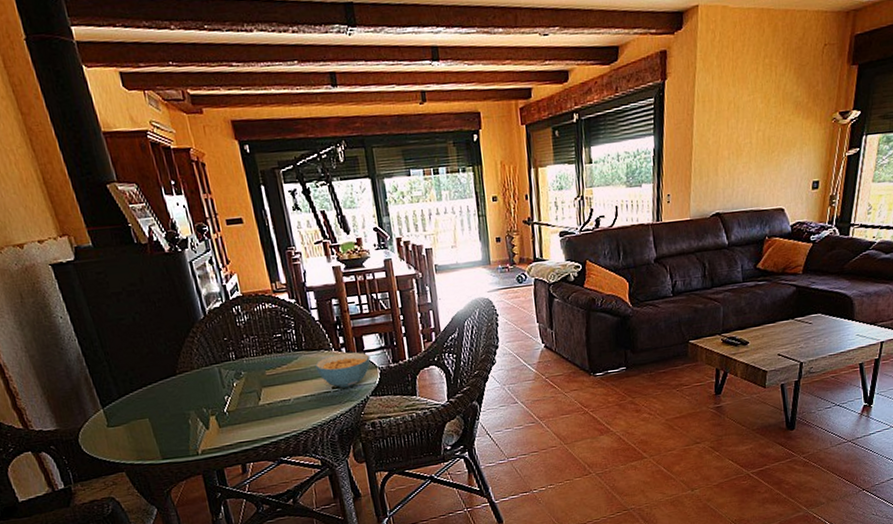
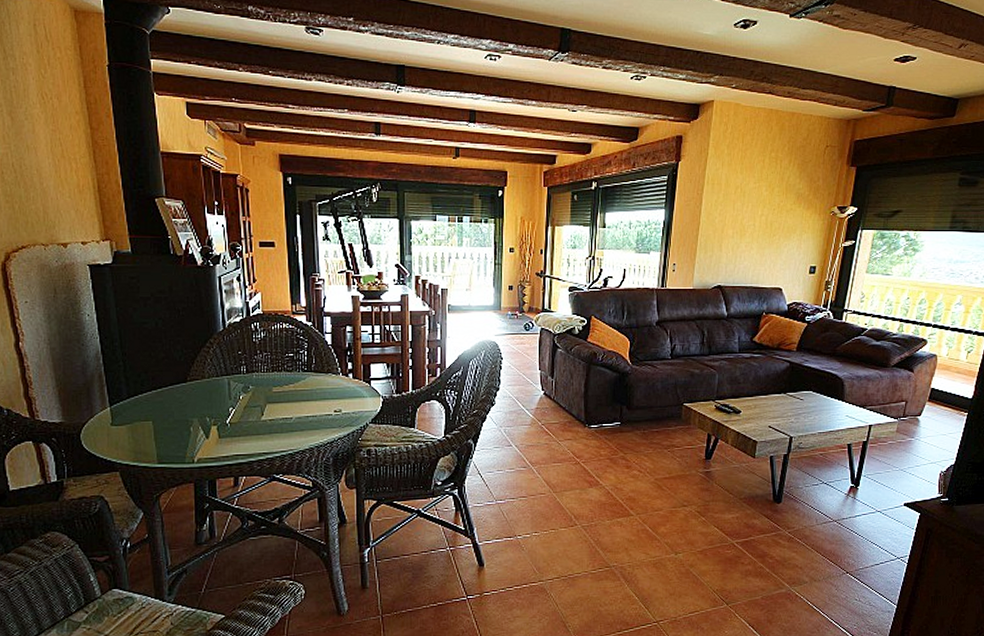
cereal bowl: present [315,352,371,388] -> none [322,378,375,412]

